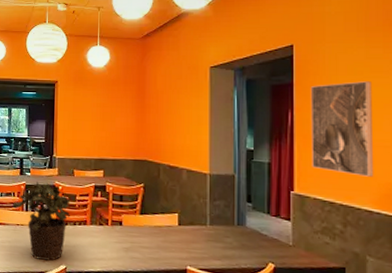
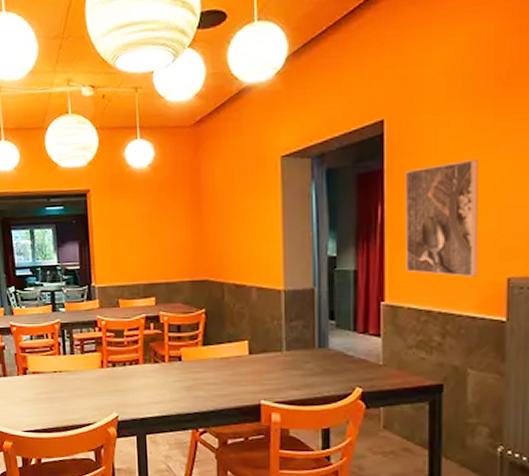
potted plant: present [13,182,71,261] -> none [46,318,118,410]

